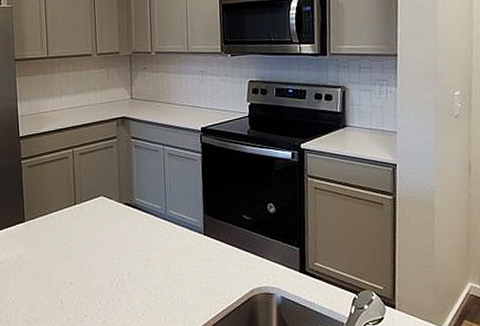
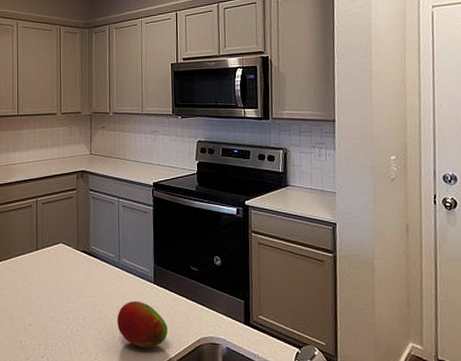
fruit: none [165,253,219,301] -> present [117,300,167,348]

